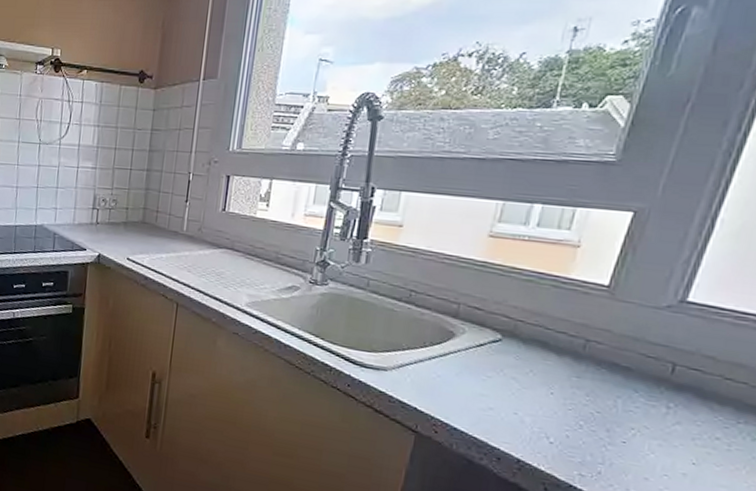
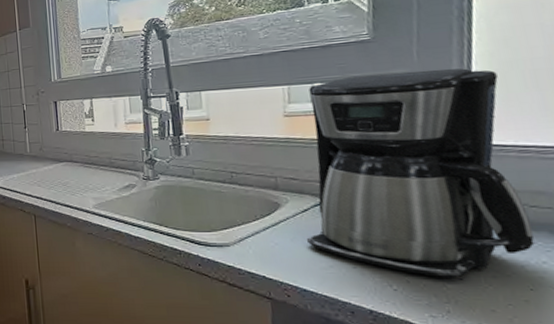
coffee maker: none [472,202,745,441] -> present [306,68,535,278]

